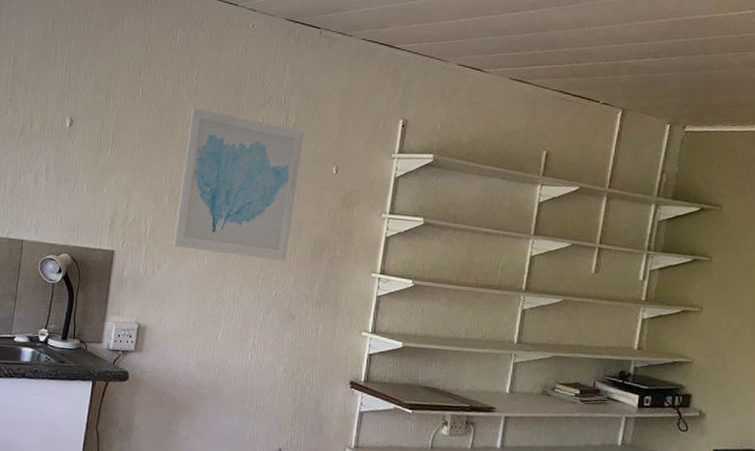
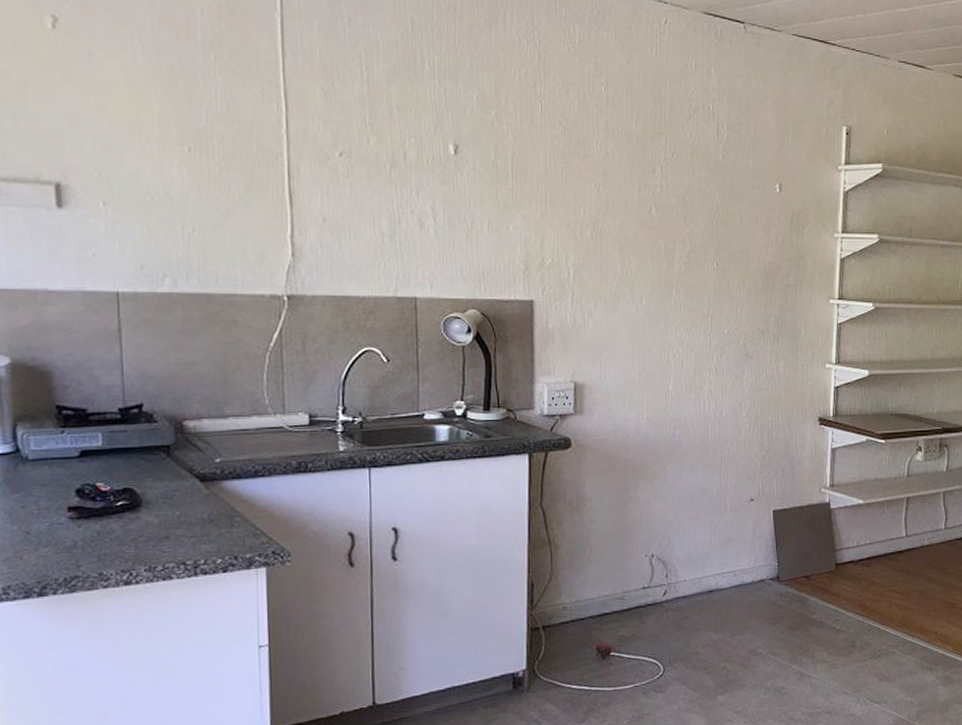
wall art: present [173,107,304,261] -> none [603,123,739,294]

